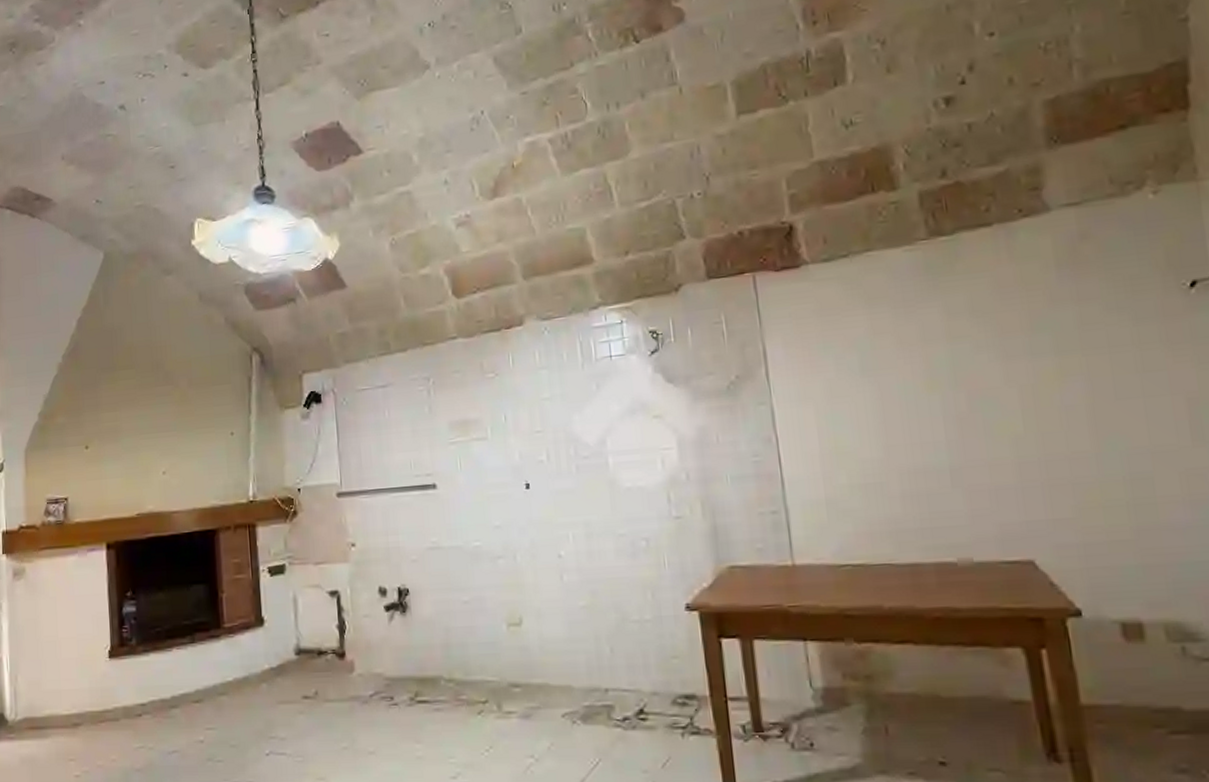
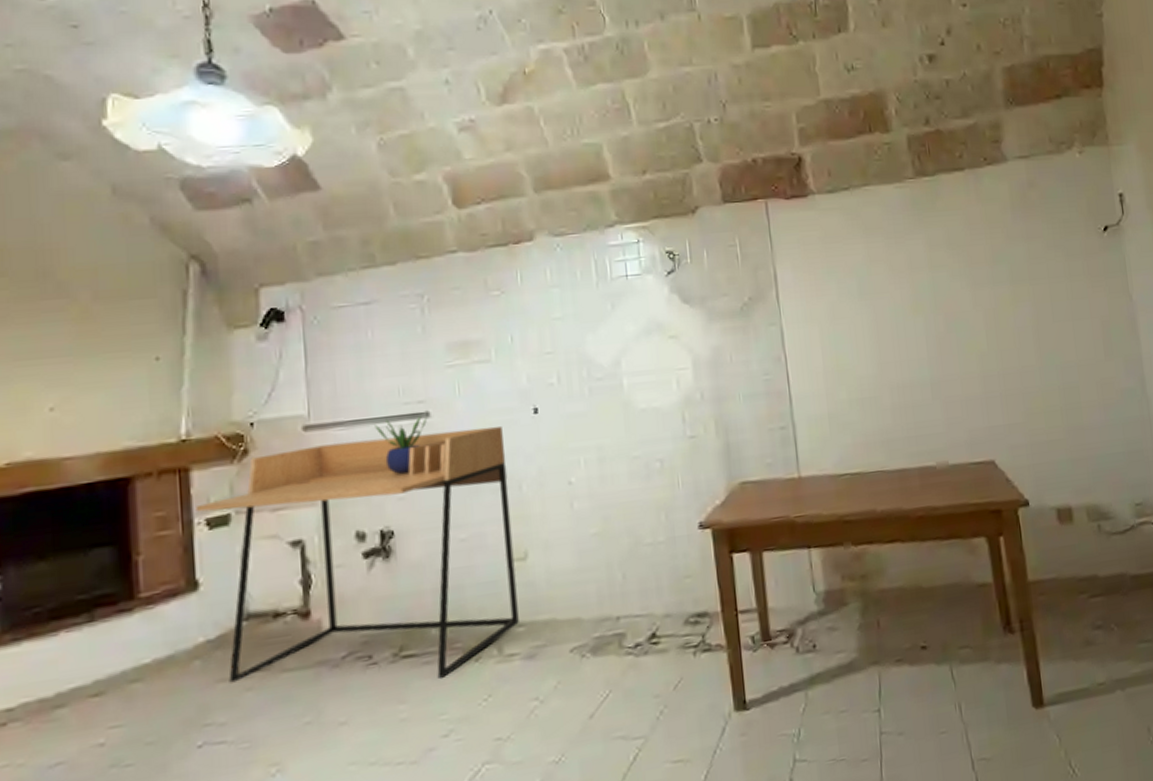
desk: none [260,499,516,726] -> present [195,425,519,683]
potted plant: none [392,487,435,540] -> present [374,416,428,475]

